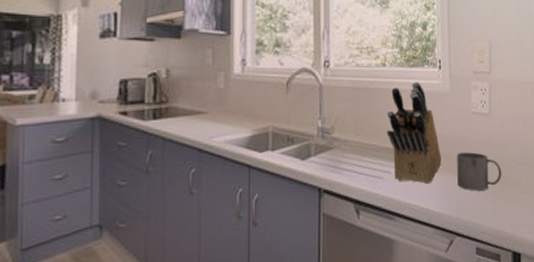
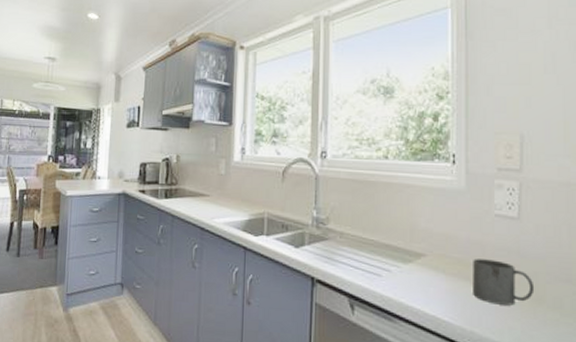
knife block: present [386,82,442,185] -> none [387,177,453,290]

